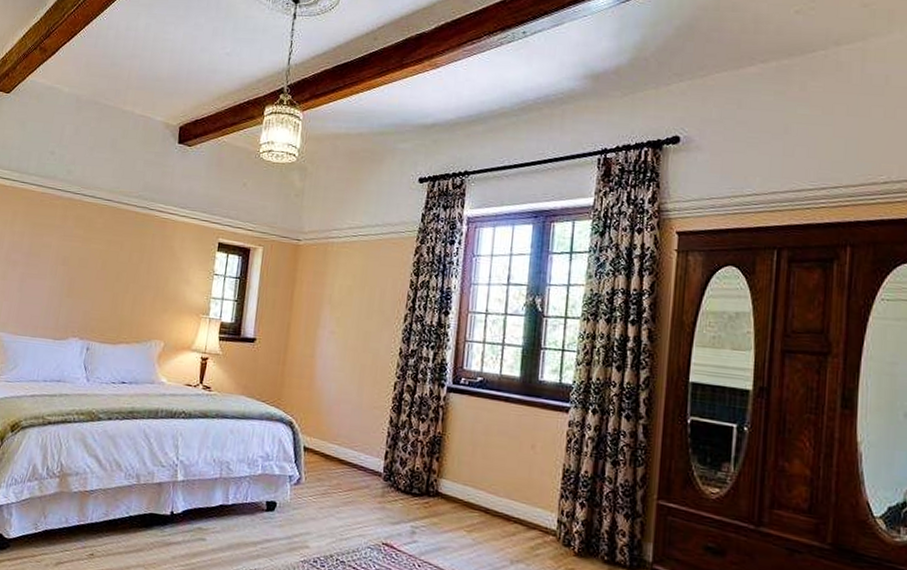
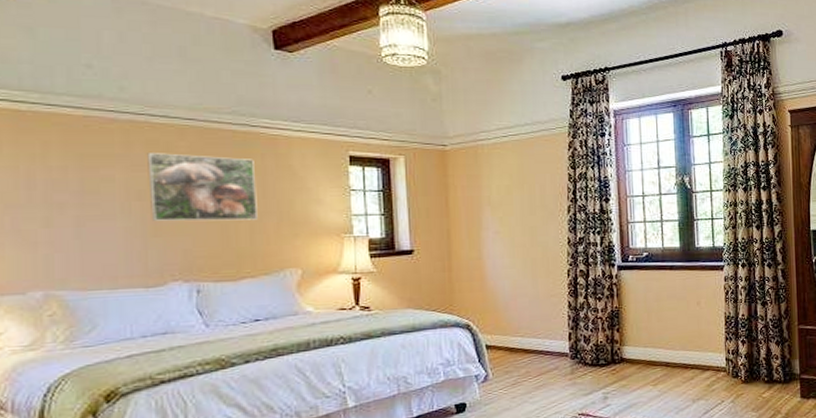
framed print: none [68,226,147,293] -> present [147,153,258,222]

